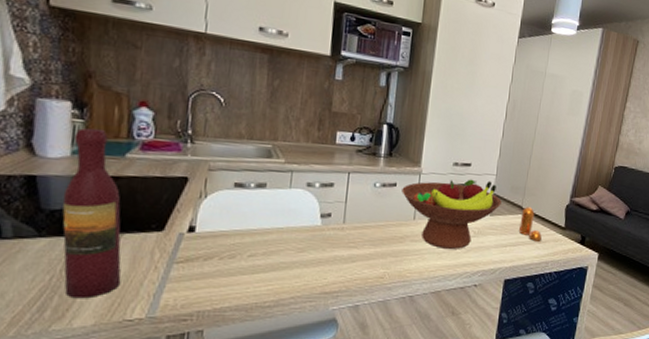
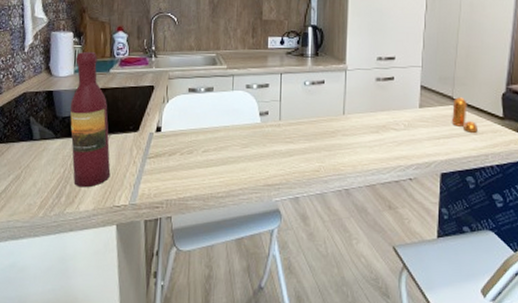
fruit bowl: present [402,179,502,249] -> none [330,72,430,142]

